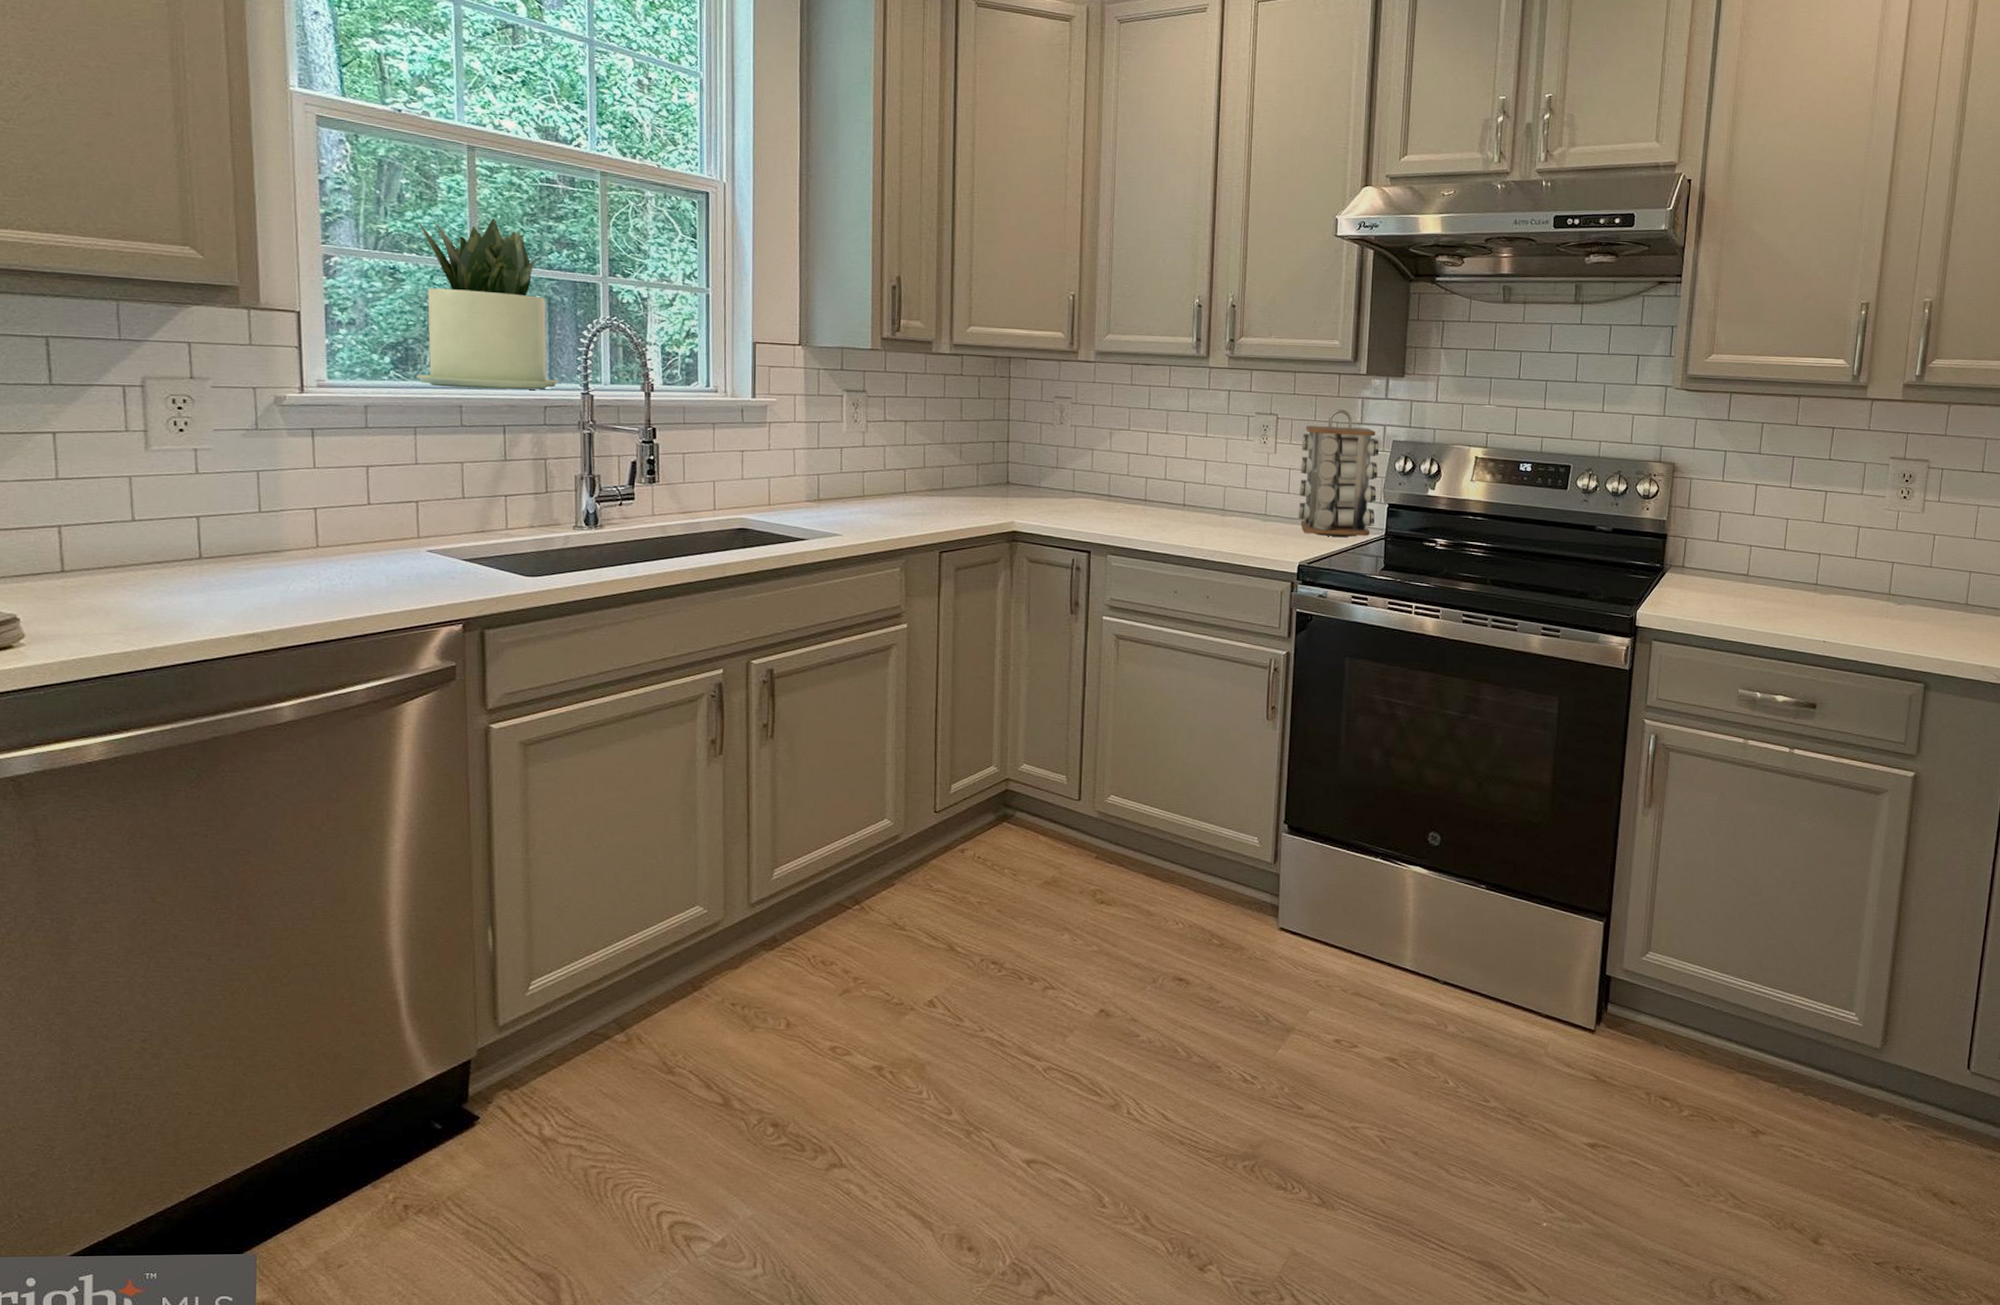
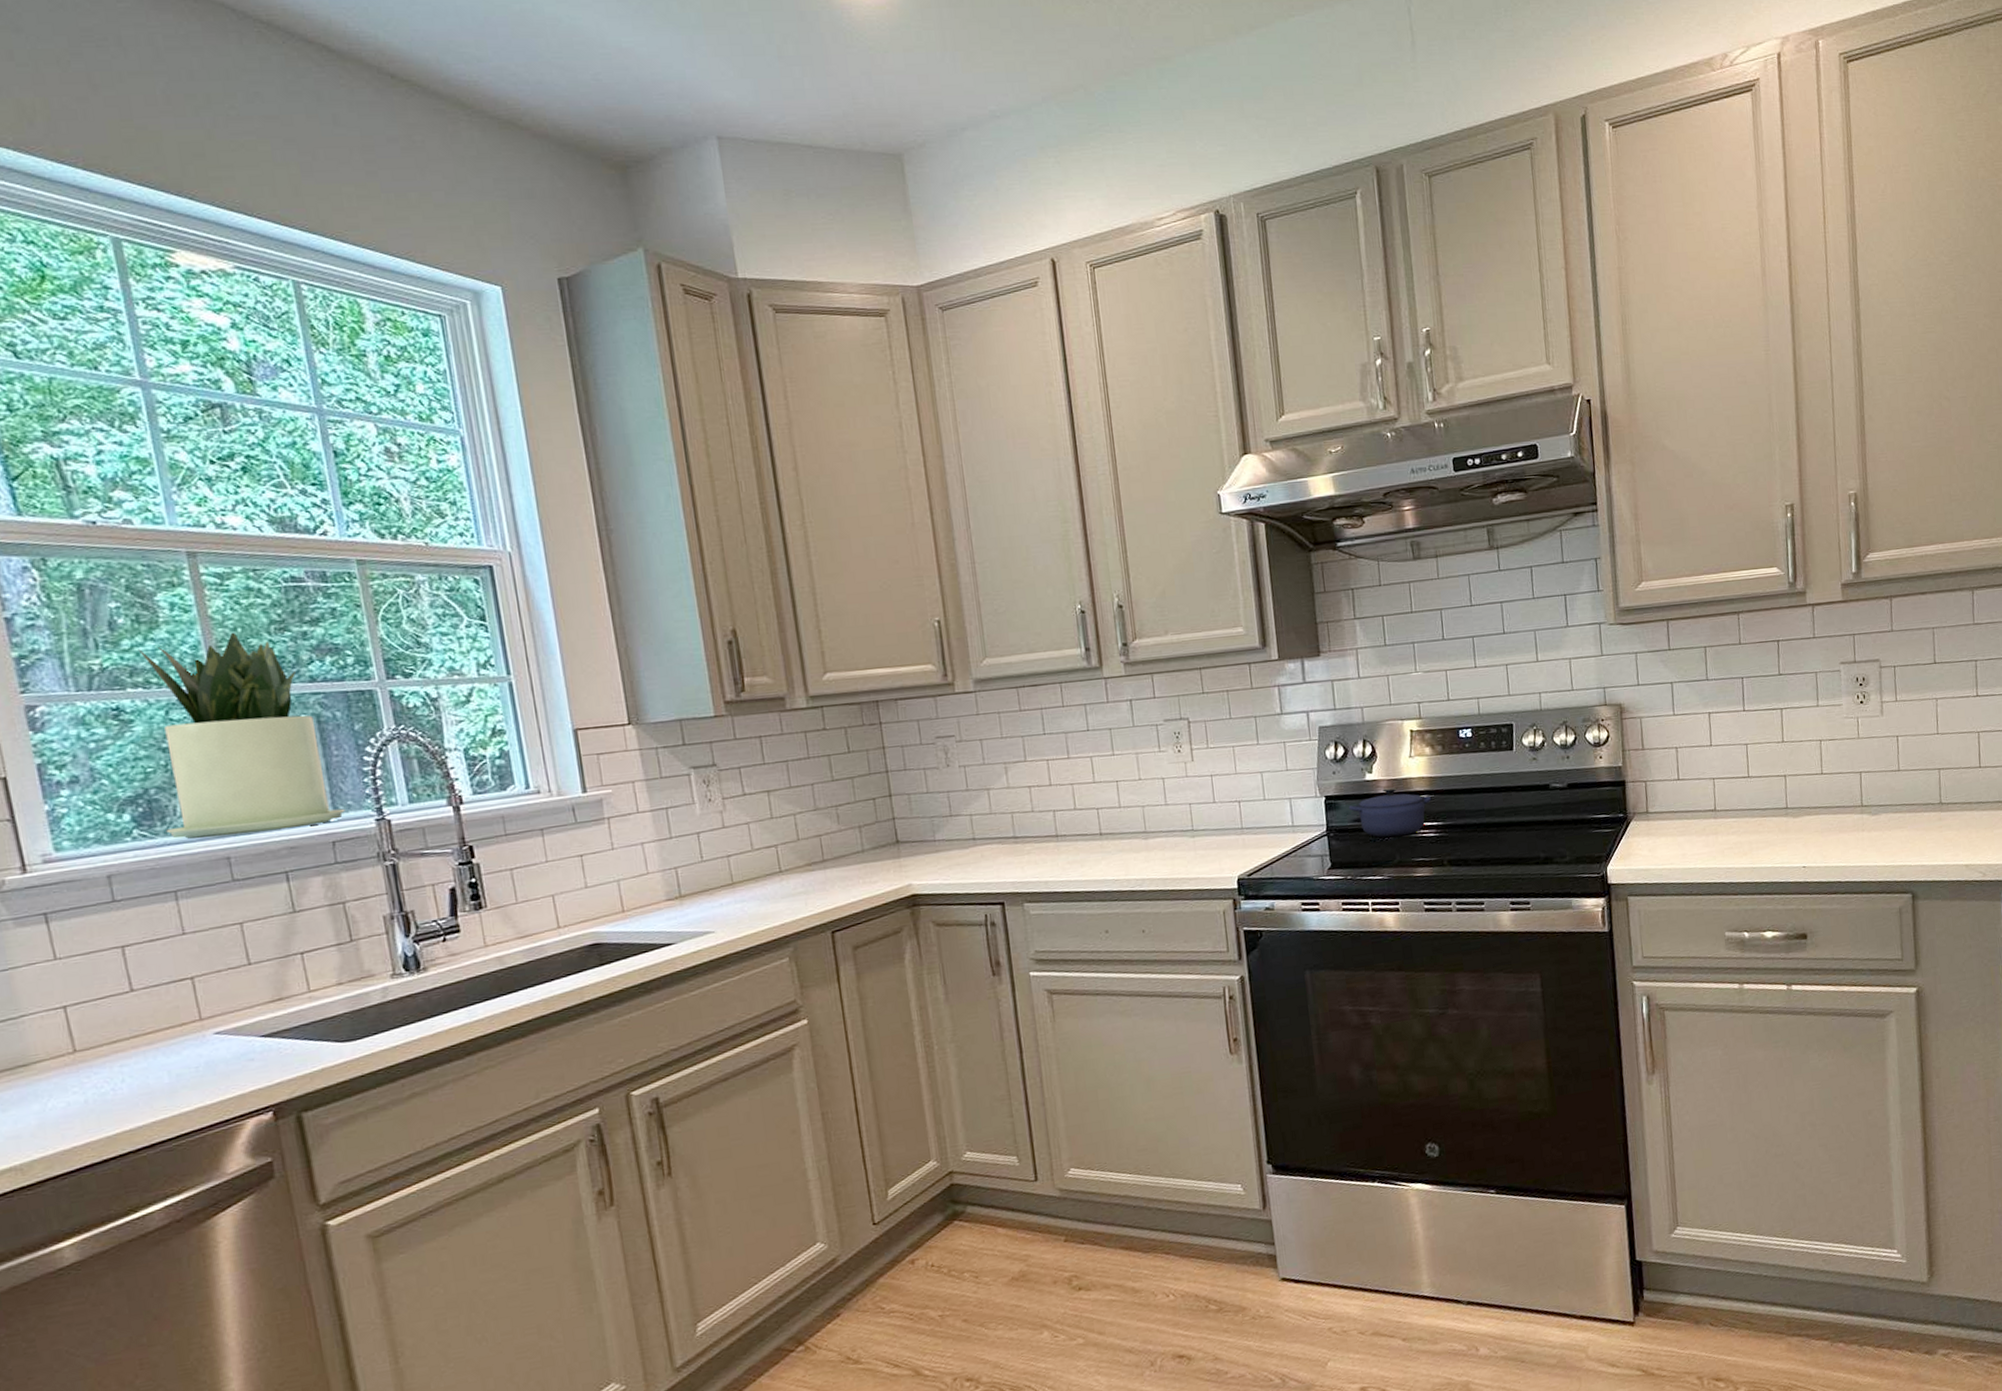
spice rack: present [1298,409,1379,537] -> none [1219,701,1313,844]
cooking pot: none [1408,504,1485,551] -> present [1348,786,1432,838]

